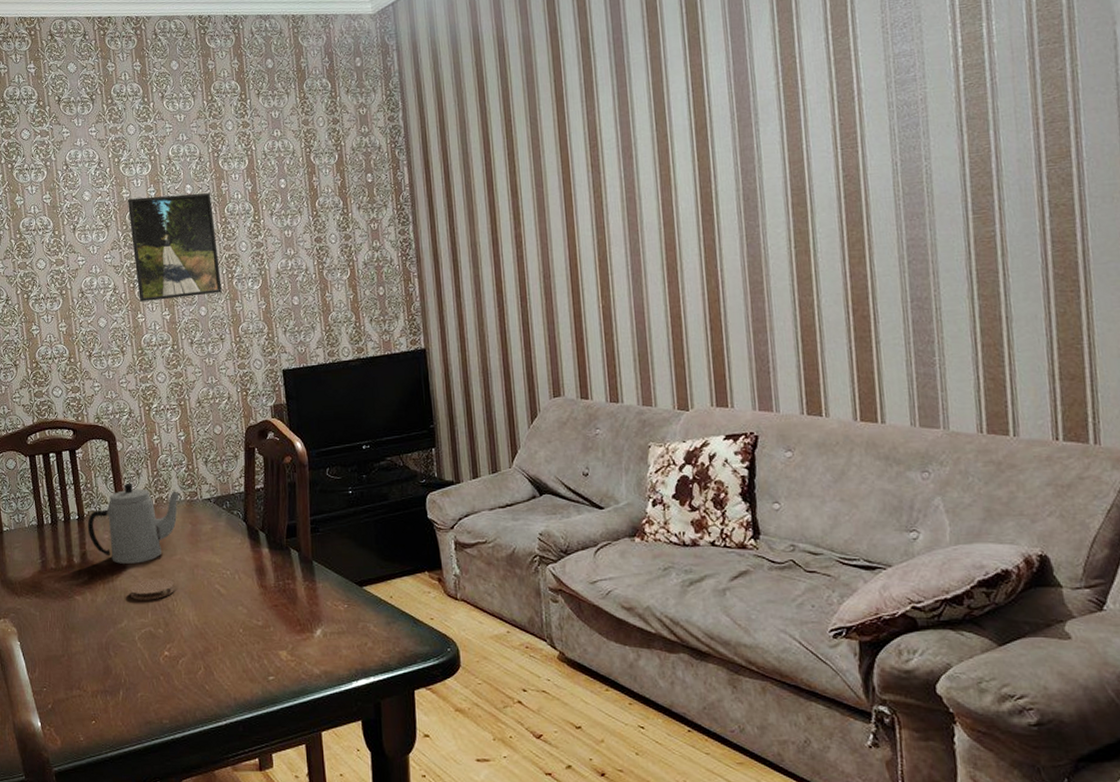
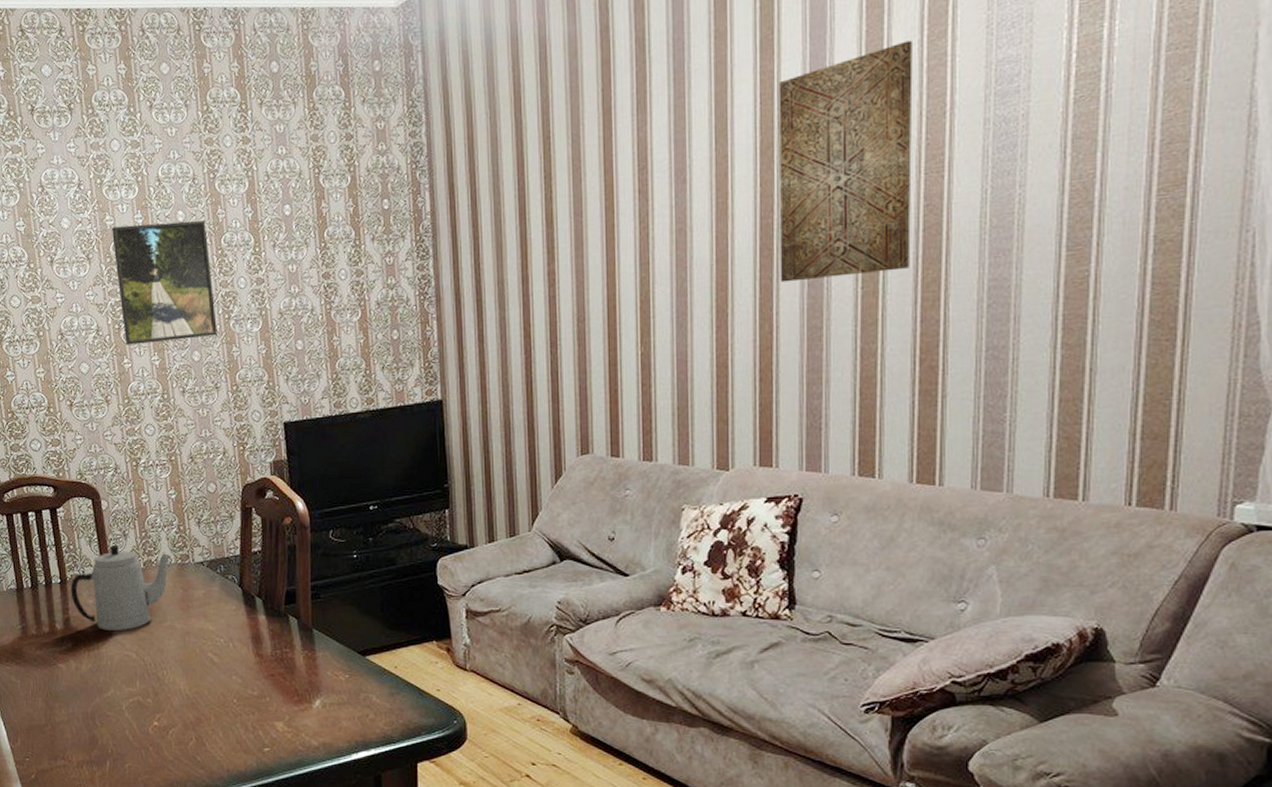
coaster: present [129,578,175,600] -> none [116,646,165,669]
wall art: none [707,38,835,243] -> present [778,40,913,283]

